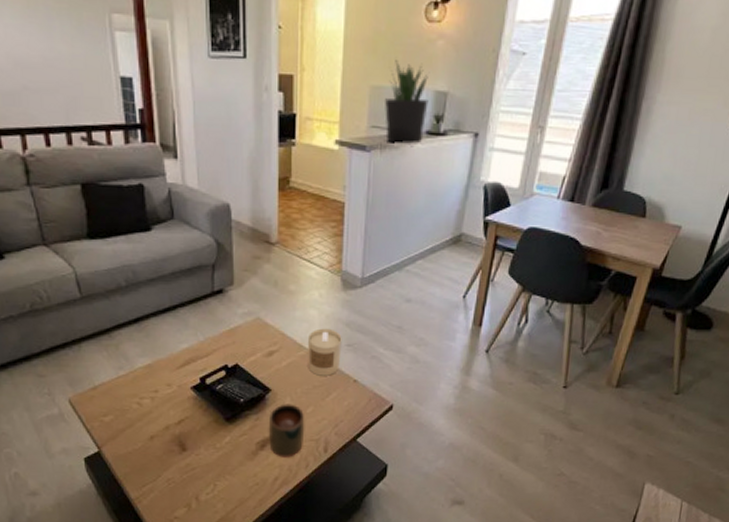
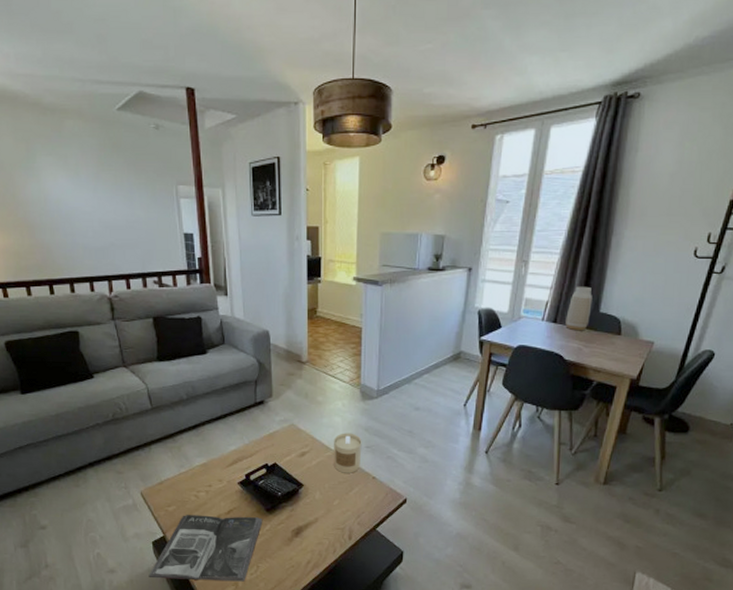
magazine: none [80,426,221,503] -> present [148,515,263,582]
mug: present [268,404,305,457] -> none [301,497,332,544]
planter: present [385,60,430,146] -> none [393,211,430,280]
vase: none [584,159,616,212] -> present [565,286,592,331]

